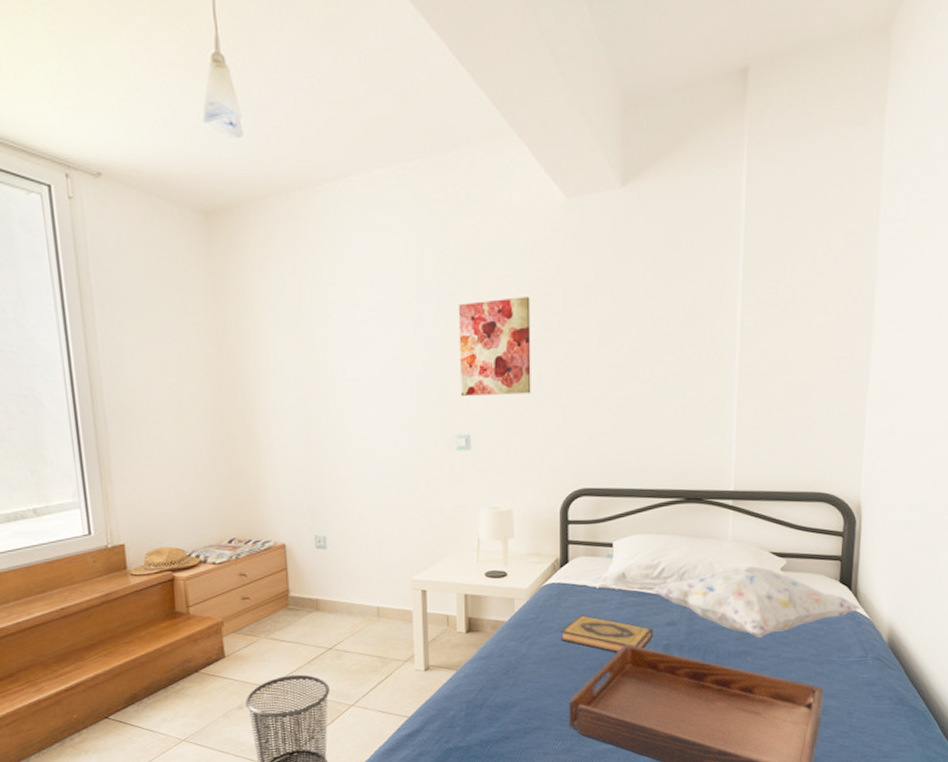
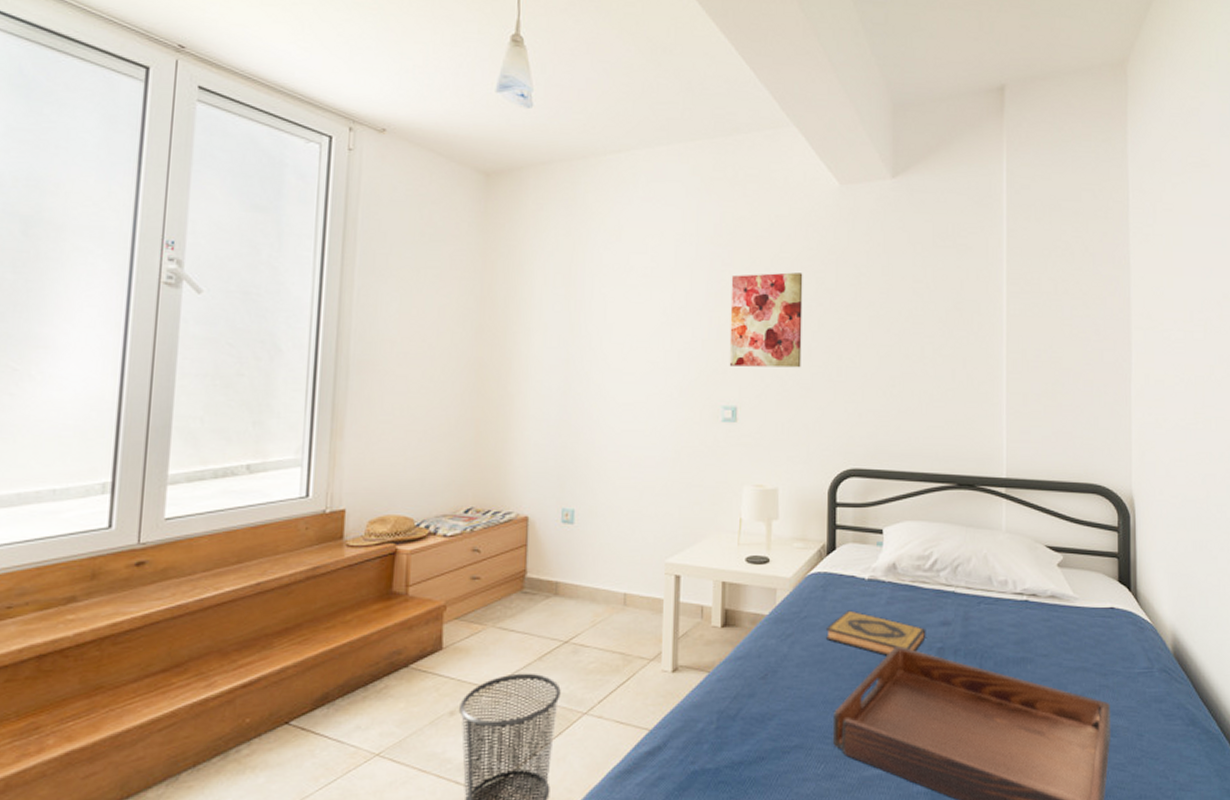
decorative pillow: present [650,566,861,637] -> none [923,561,1142,642]

